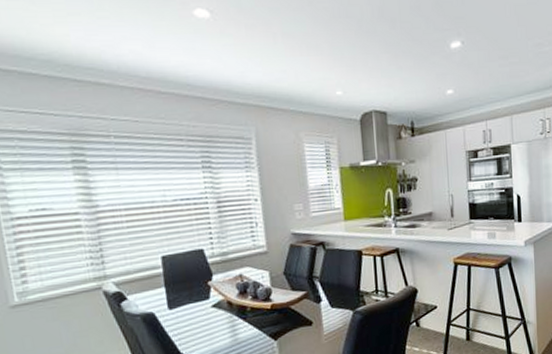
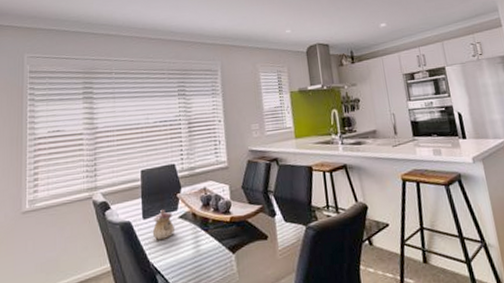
teapot: none [181,299,207,330] -> present [152,210,174,240]

